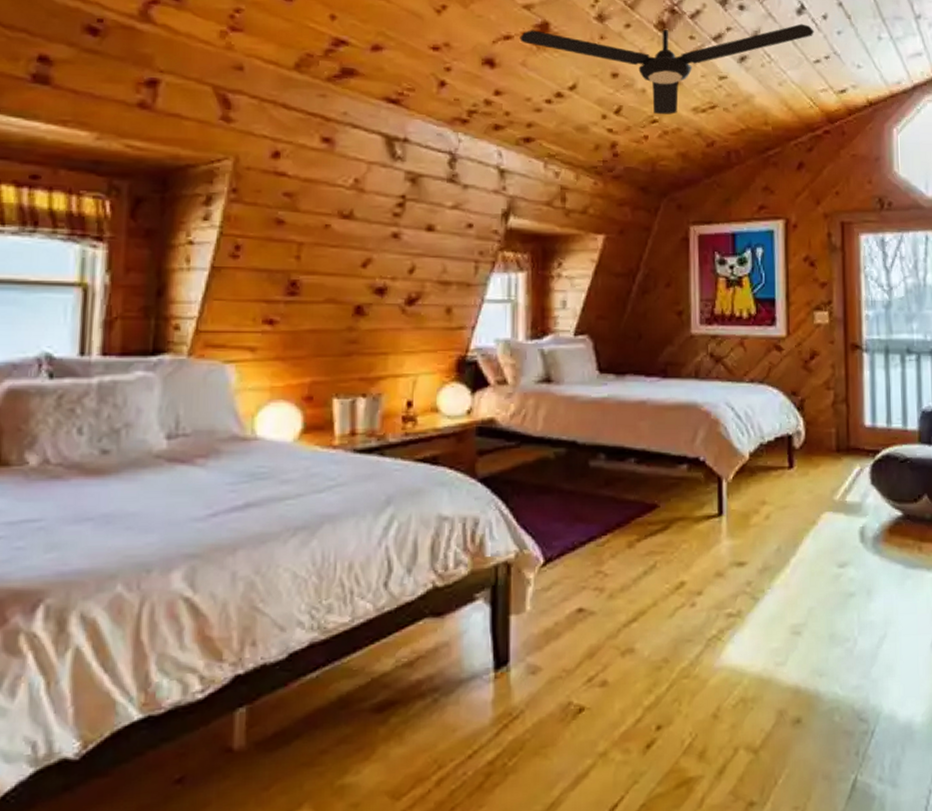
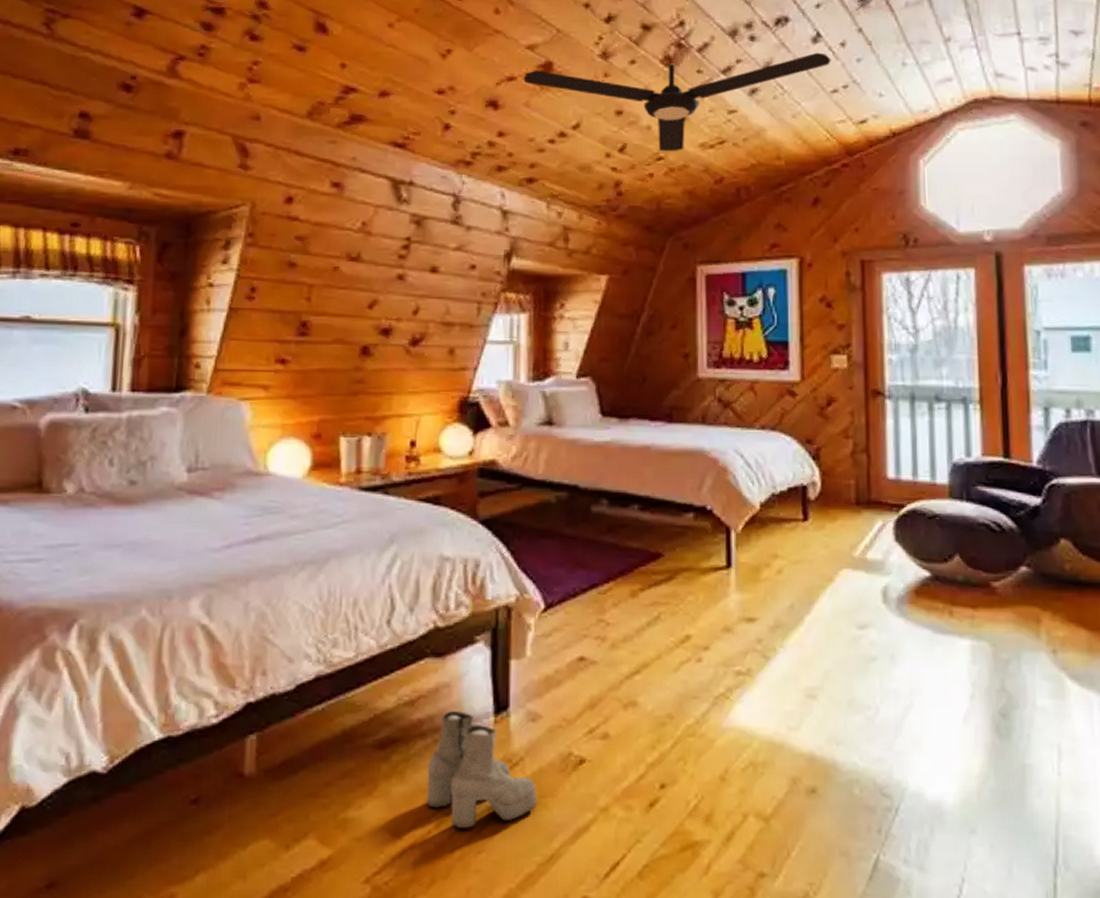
boots: none [426,669,537,785] -> present [426,711,537,828]

